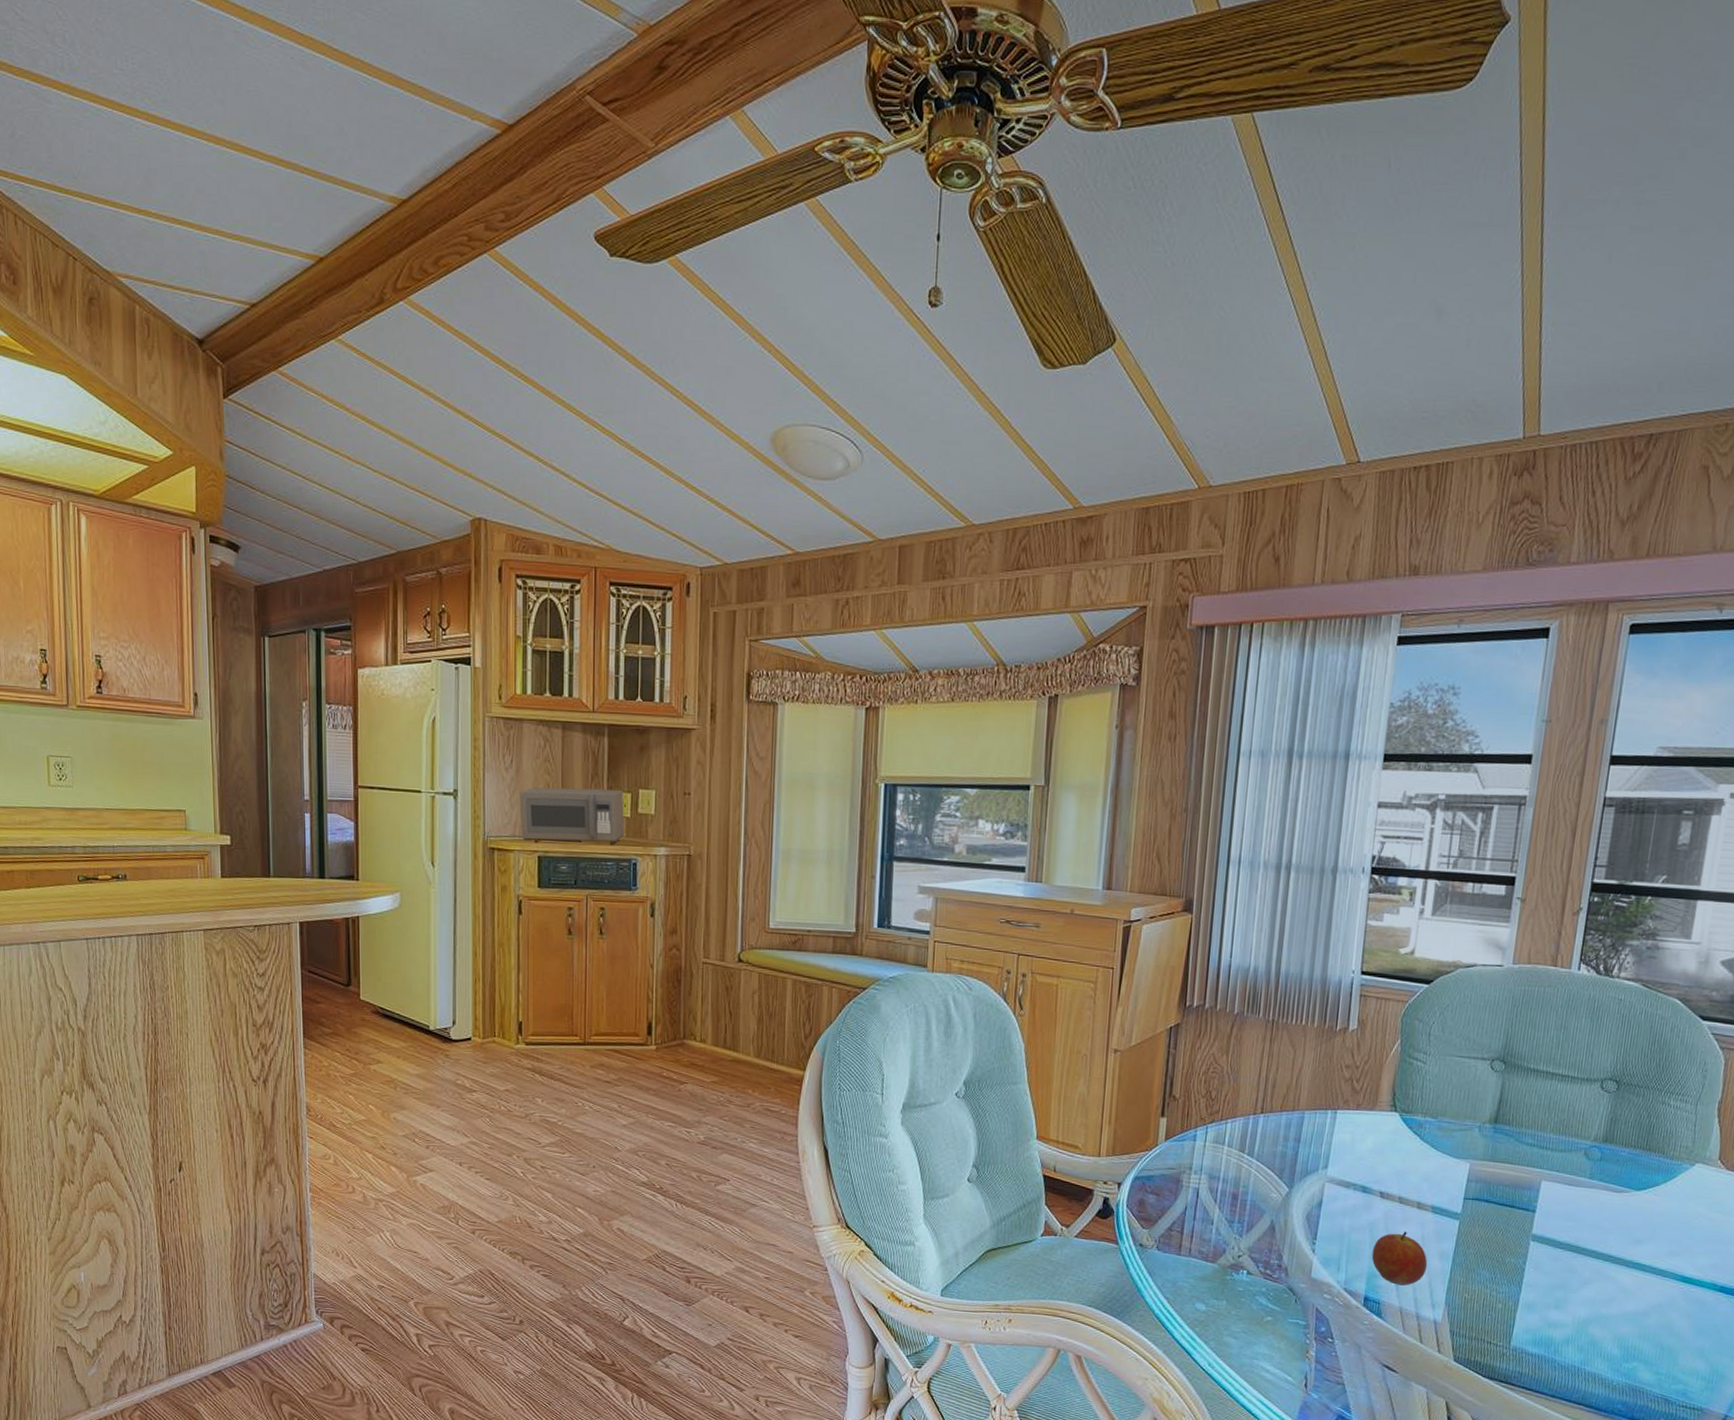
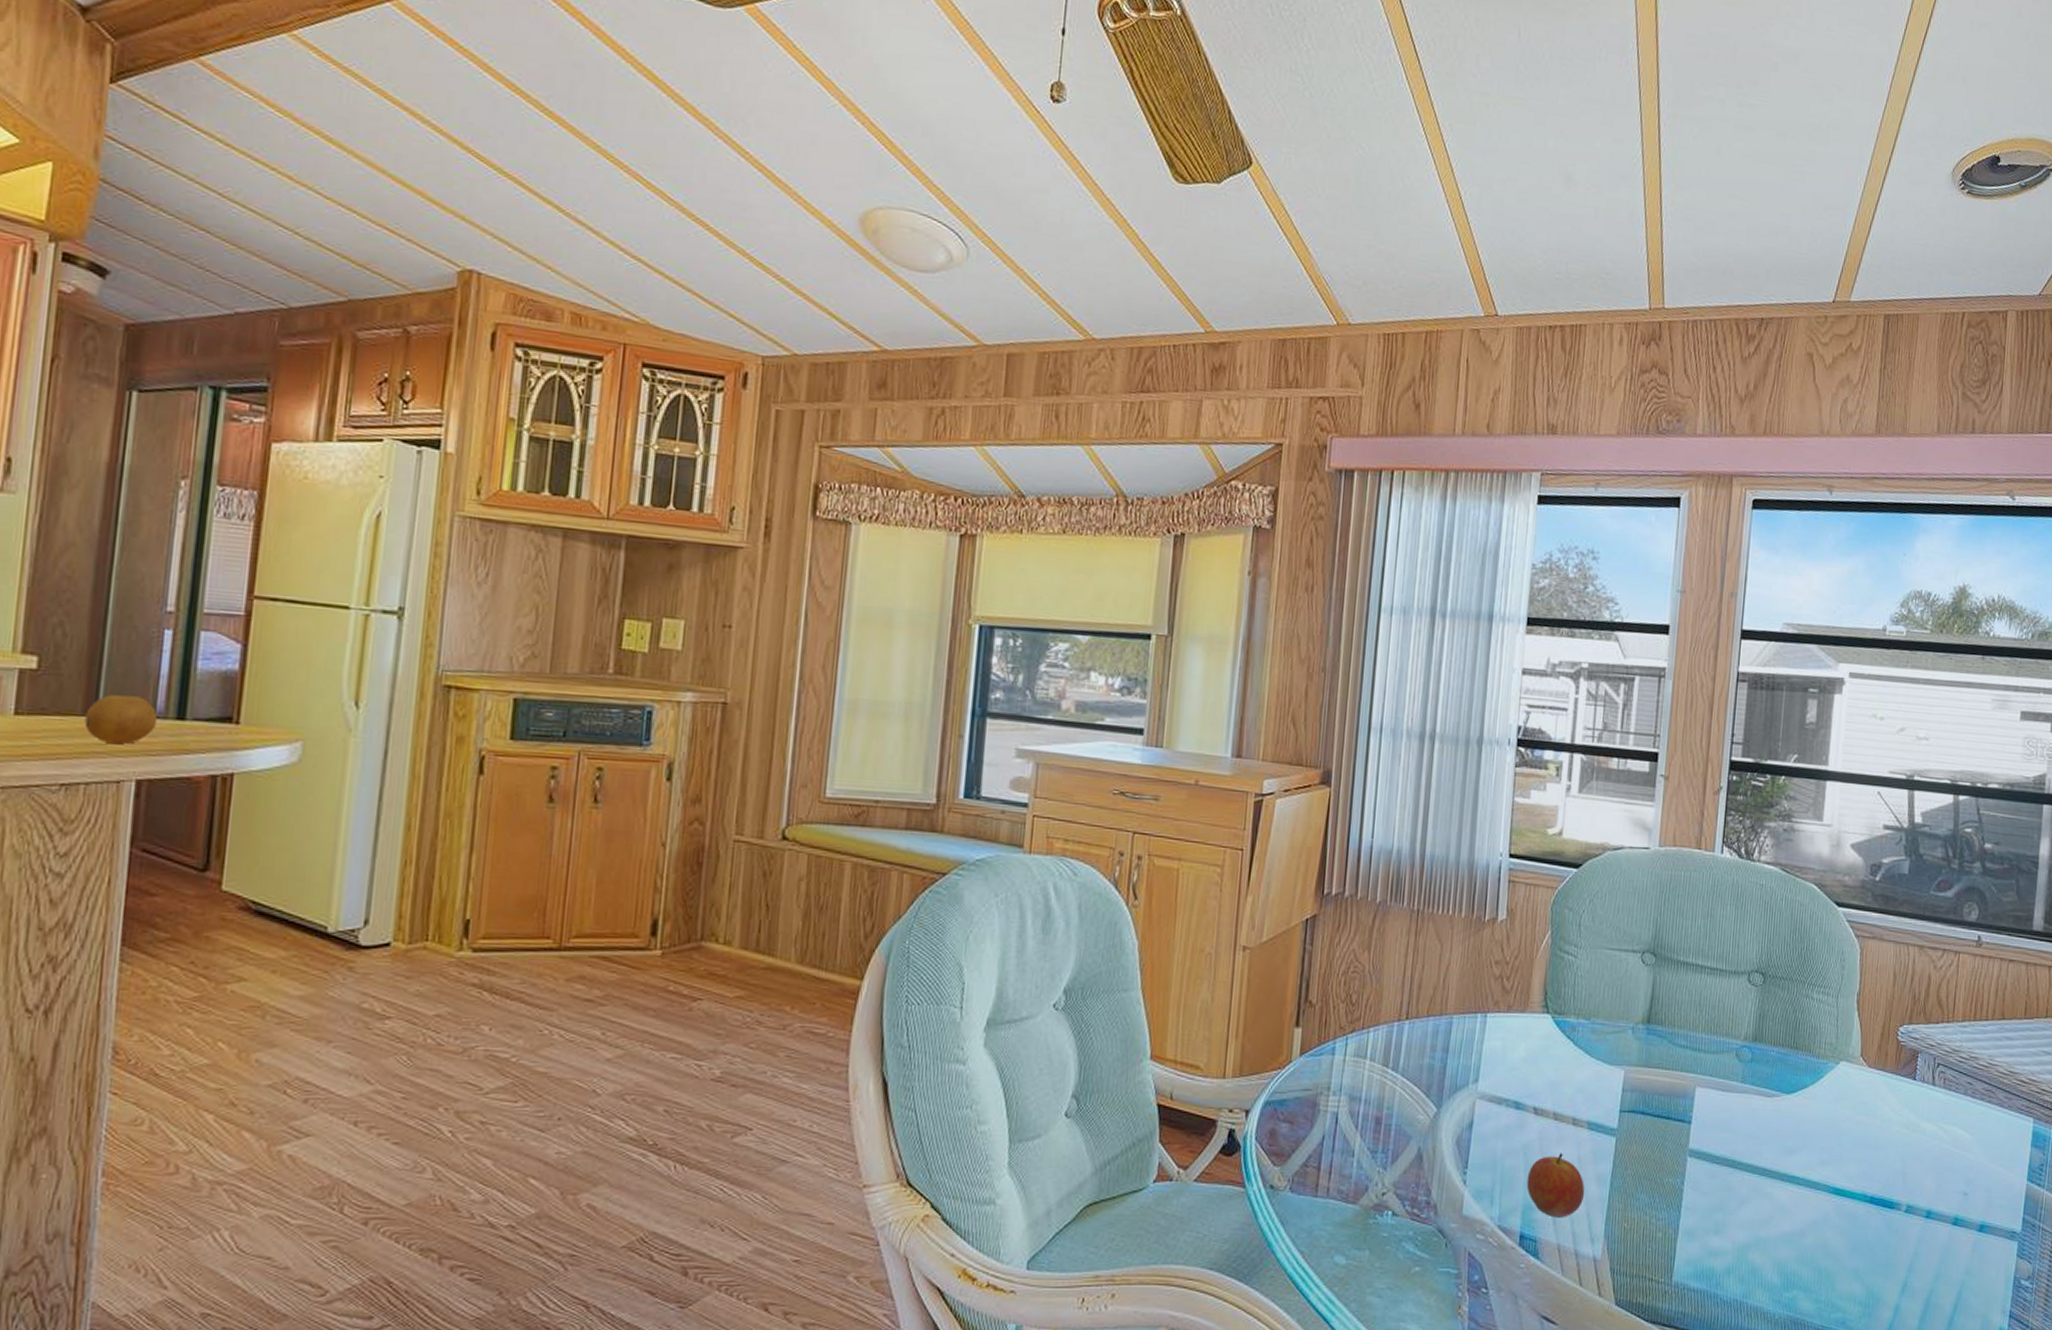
fruit: none [263,862,308,896] -> present [84,695,158,744]
microwave: present [519,786,624,845] -> none [491,608,641,688]

